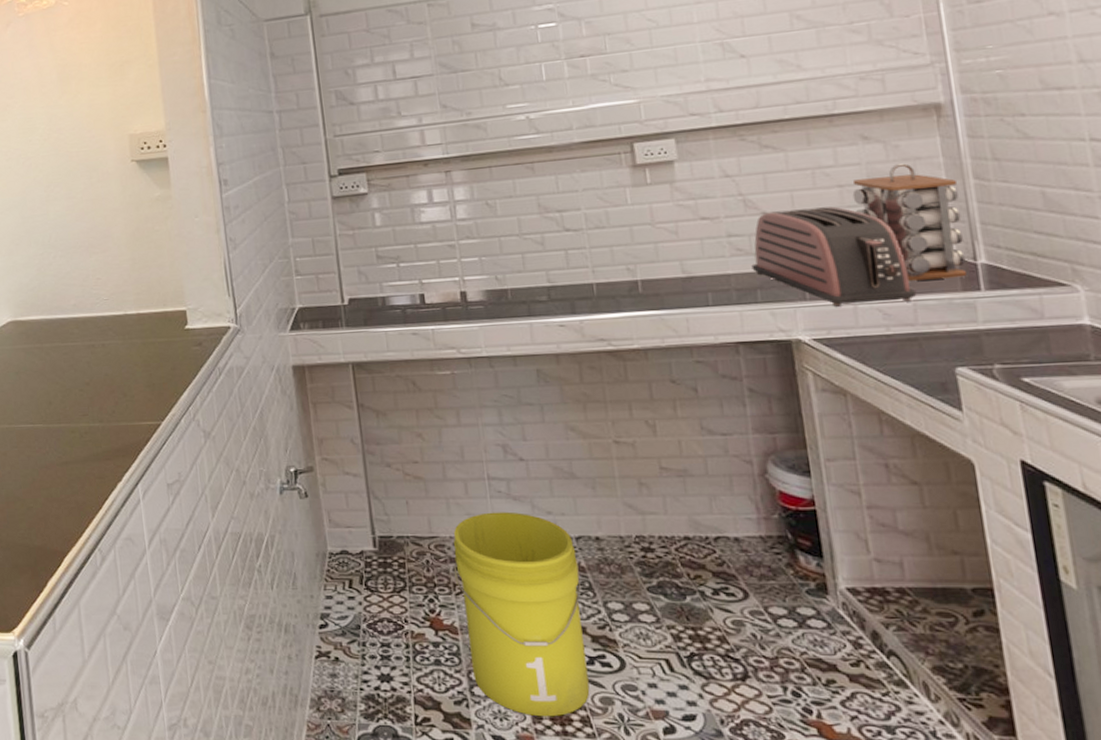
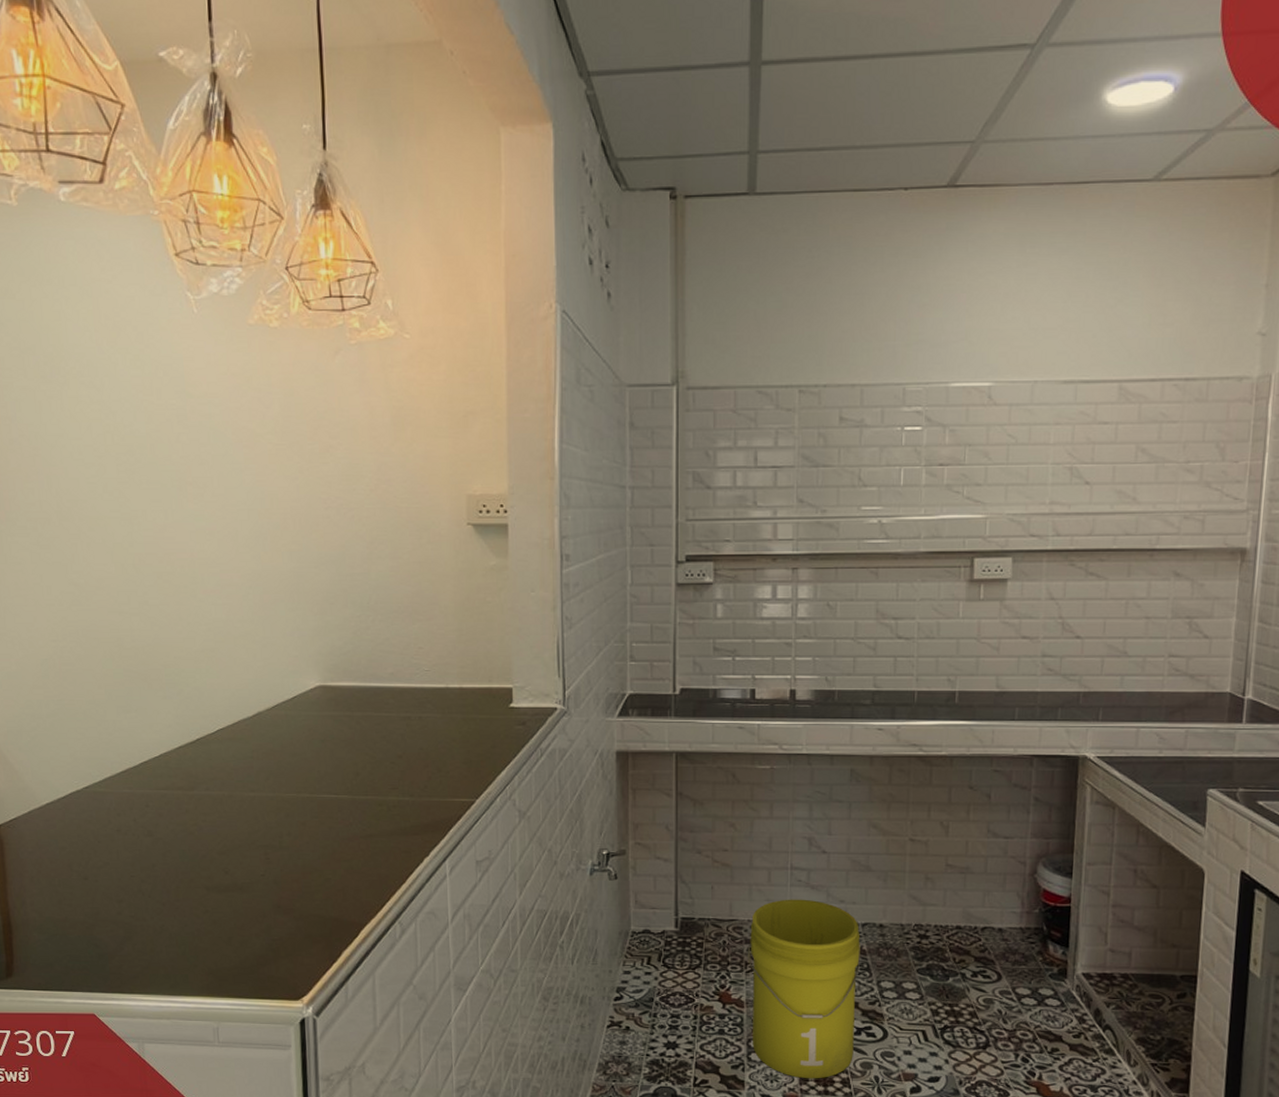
toaster: present [751,206,917,307] -> none [1057,636,1191,729]
spice rack: present [852,163,968,281] -> none [1156,602,1244,711]

